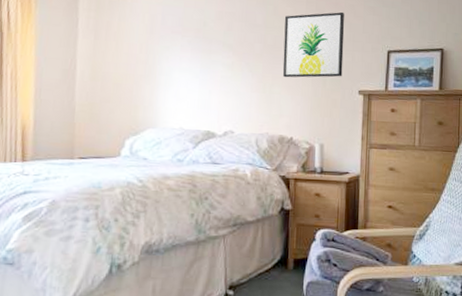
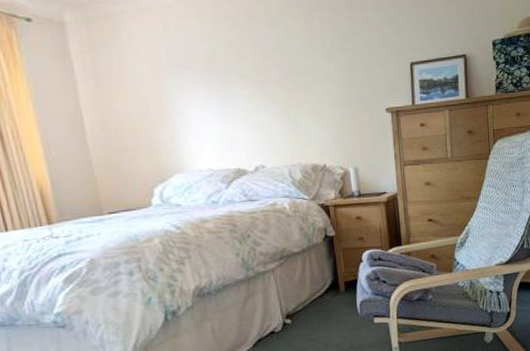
wall art: present [282,11,345,78] -> none [299,25,368,104]

